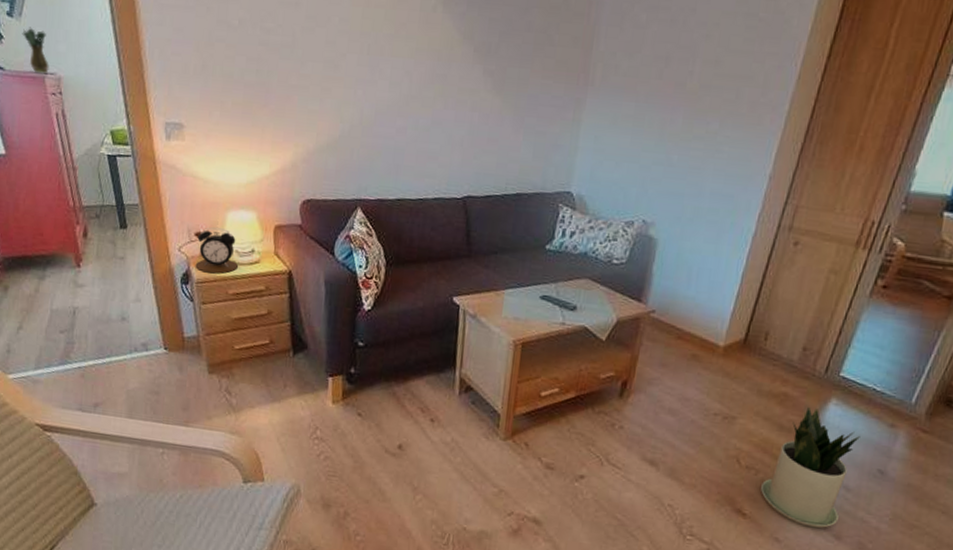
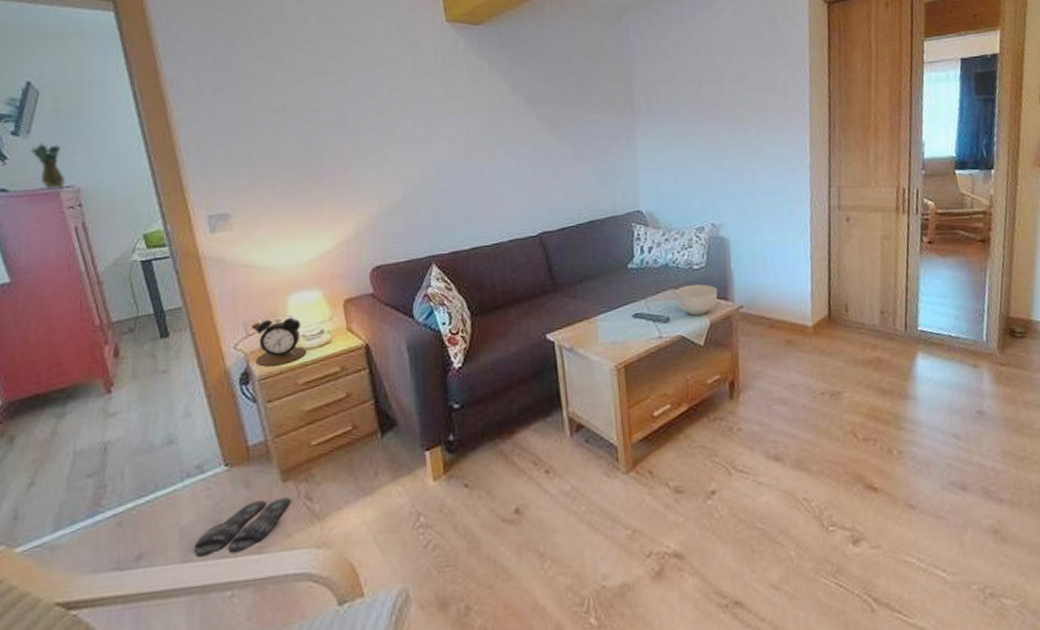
slippers: none [136,383,214,422] -> present [194,498,291,559]
bowl: none [586,278,633,311] -> present [674,284,718,316]
planter: present [761,407,861,529] -> none [882,365,959,485]

